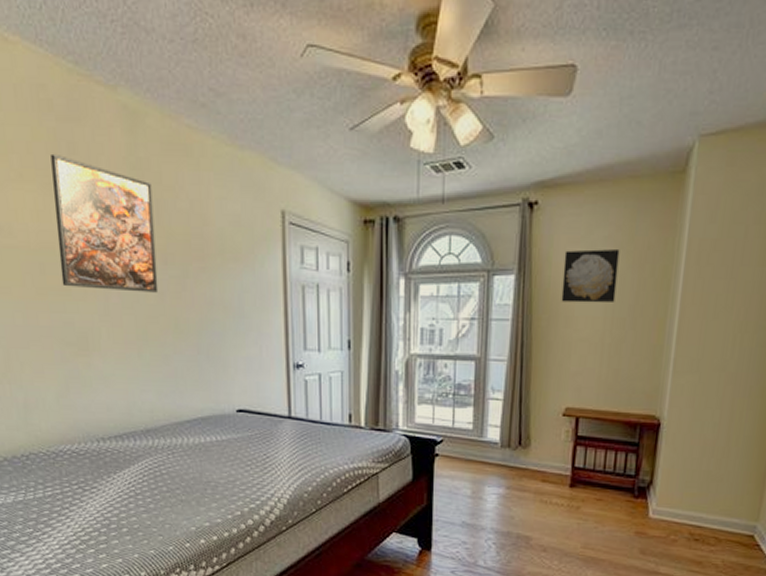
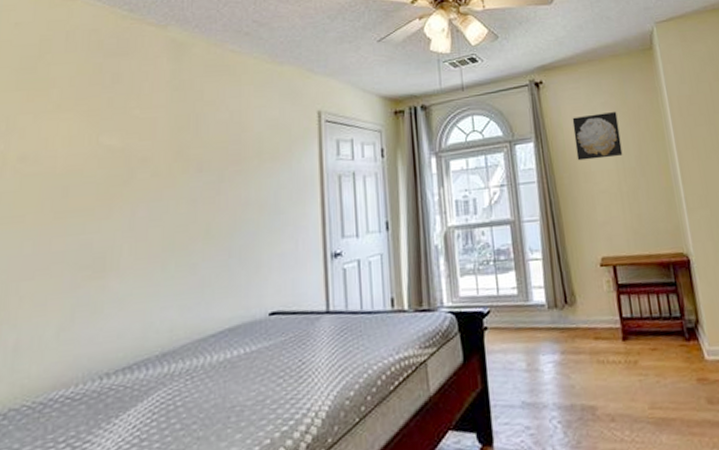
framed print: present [51,153,159,293] -> none [85,84,193,207]

